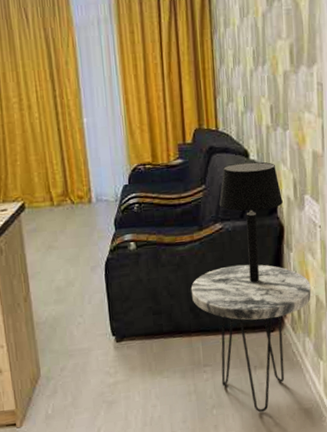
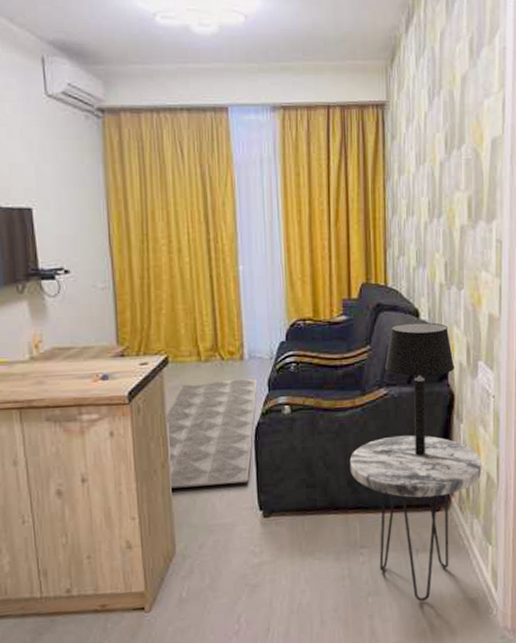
rug: none [24,218,105,320] -> present [164,378,257,489]

